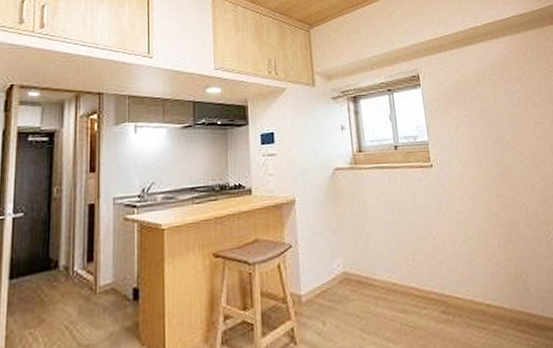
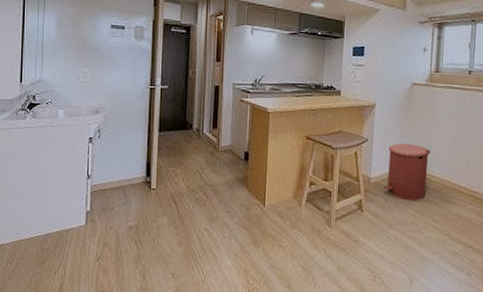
trash can: none [317,242,371,319] -> present [384,143,430,201]

